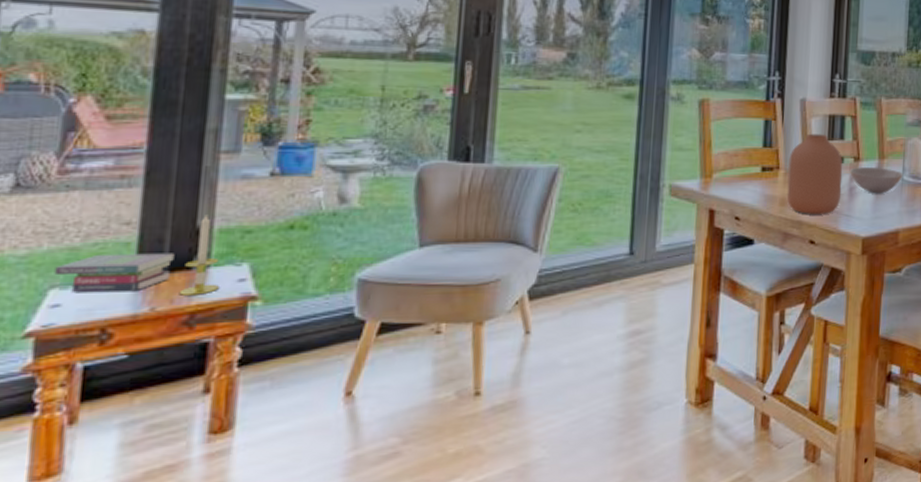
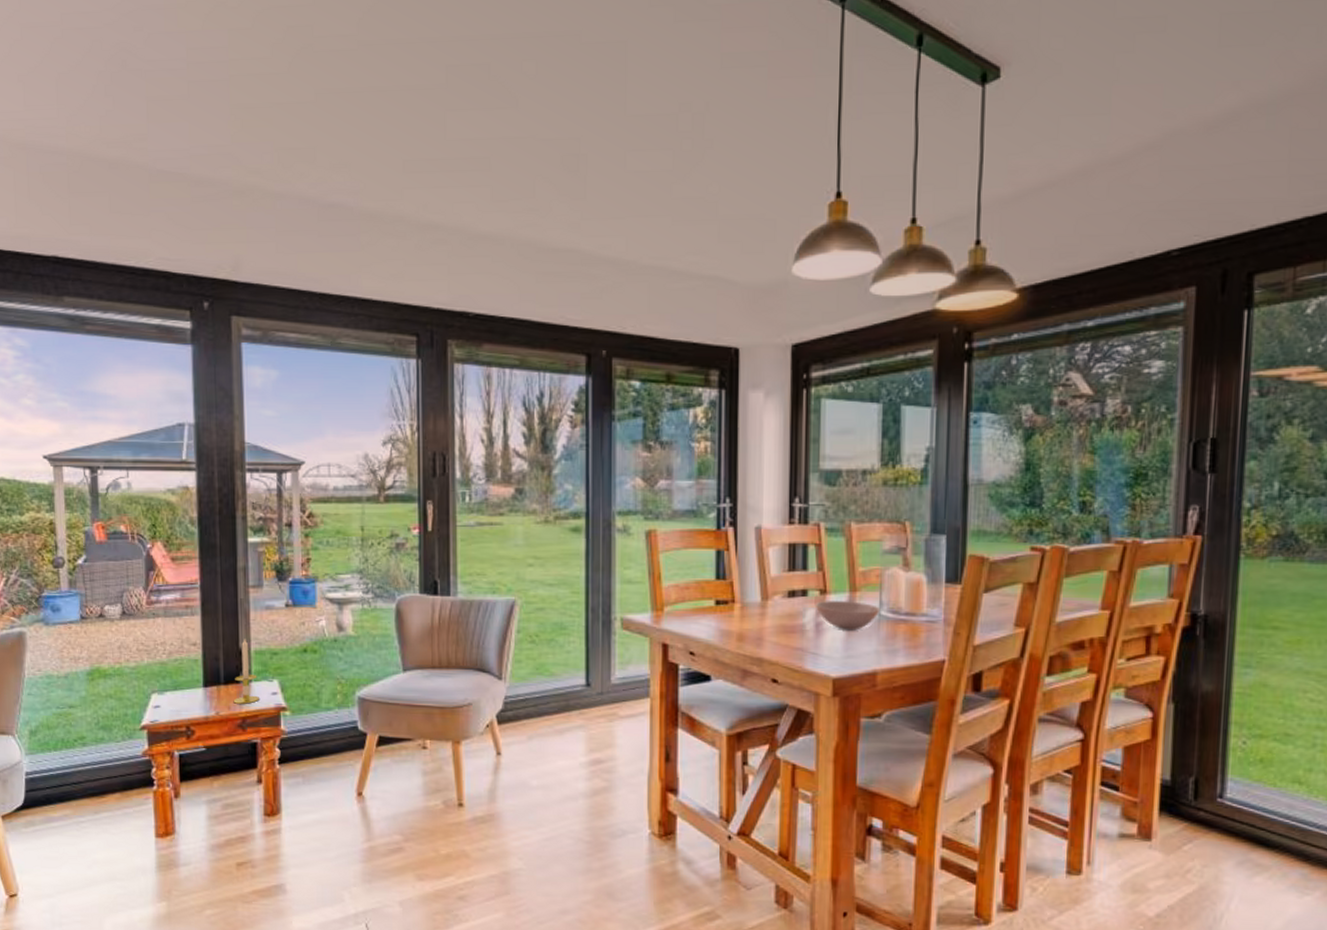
books: present [54,253,175,293] -> none [153,668,227,699]
vase: present [786,133,843,214] -> none [744,564,807,651]

